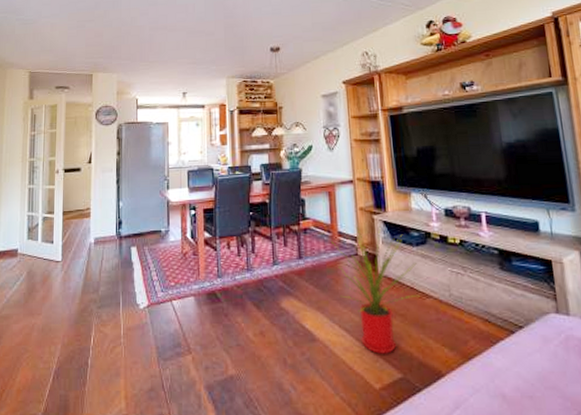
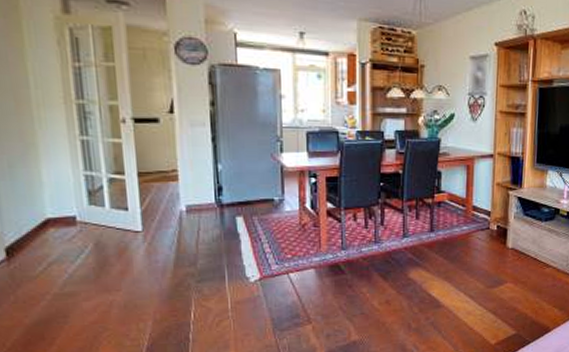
house plant: present [331,226,421,354] -> none [465,202,543,316]

